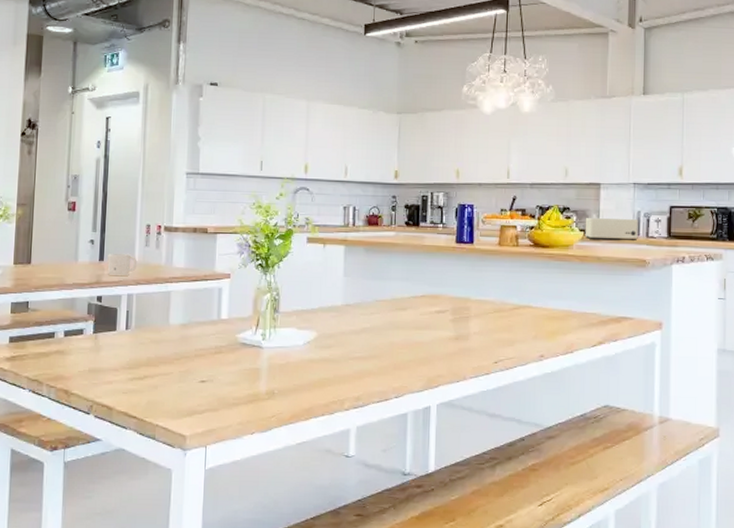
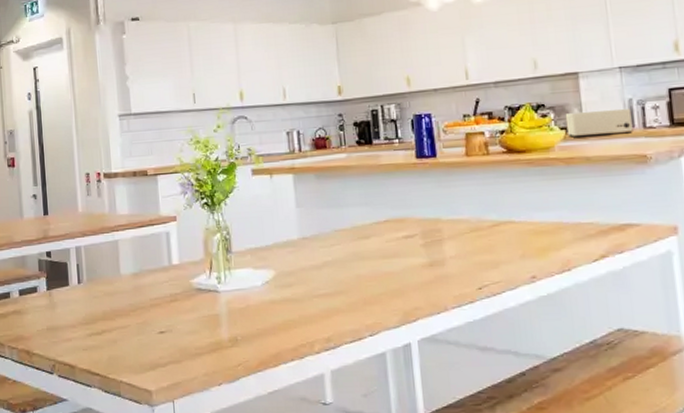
mug: present [107,253,138,277] -> none [51,204,82,230]

